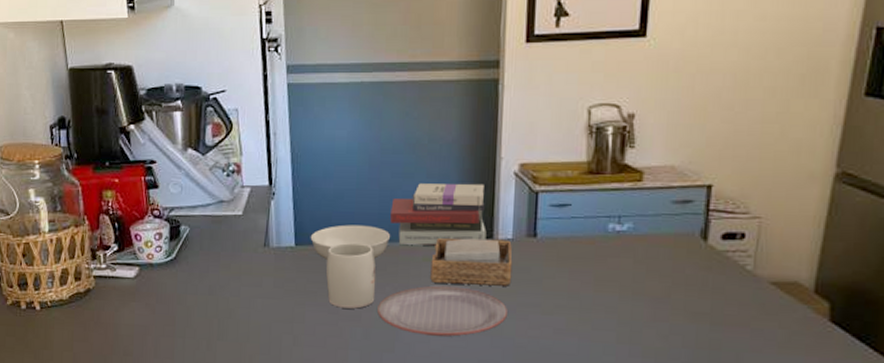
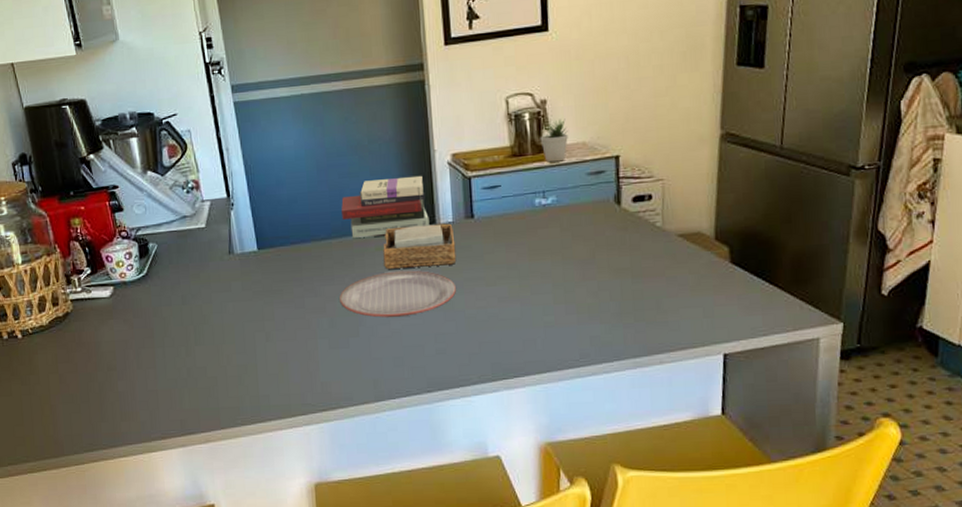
bowl: present [310,224,390,260] -> none [270,224,344,260]
mug: present [325,242,377,309] -> none [288,240,337,302]
potted plant: none [622,137,655,185] -> present [540,118,568,163]

